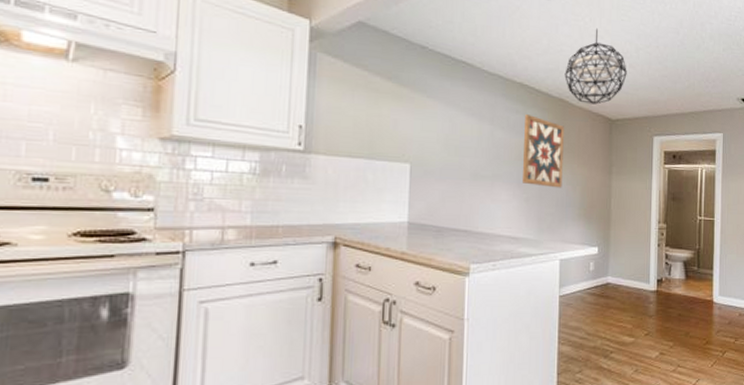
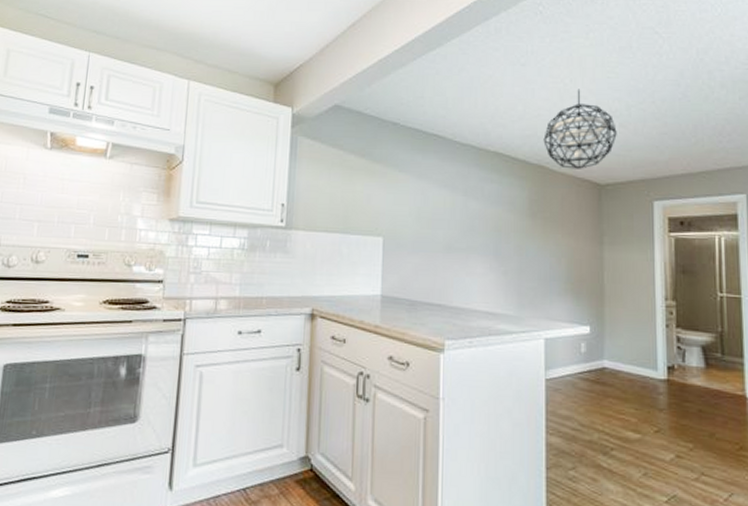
wall art: present [523,115,564,188] -> none [500,184,545,260]

